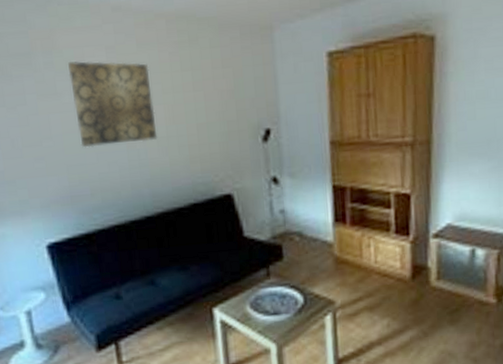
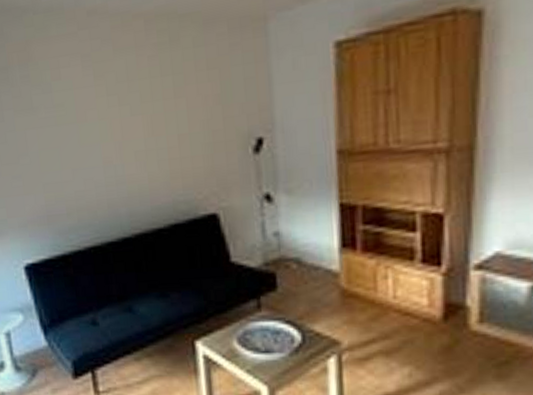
wall art: present [68,61,158,148] -> none [44,70,135,165]

